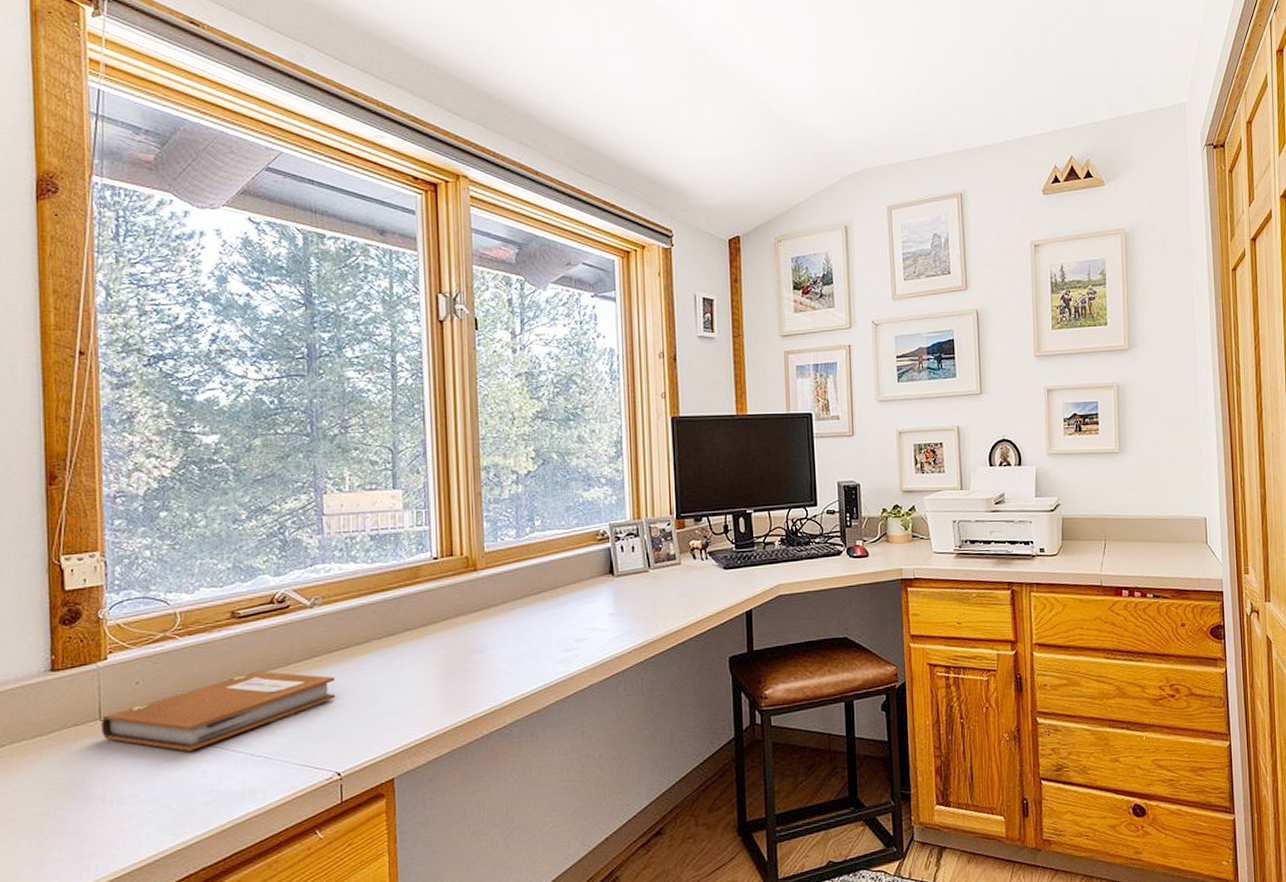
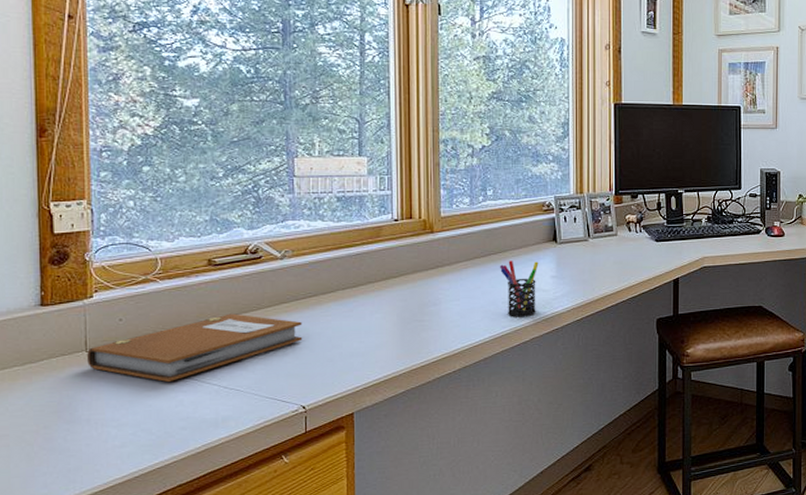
pen holder: none [552,598,595,662] -> present [500,261,539,317]

